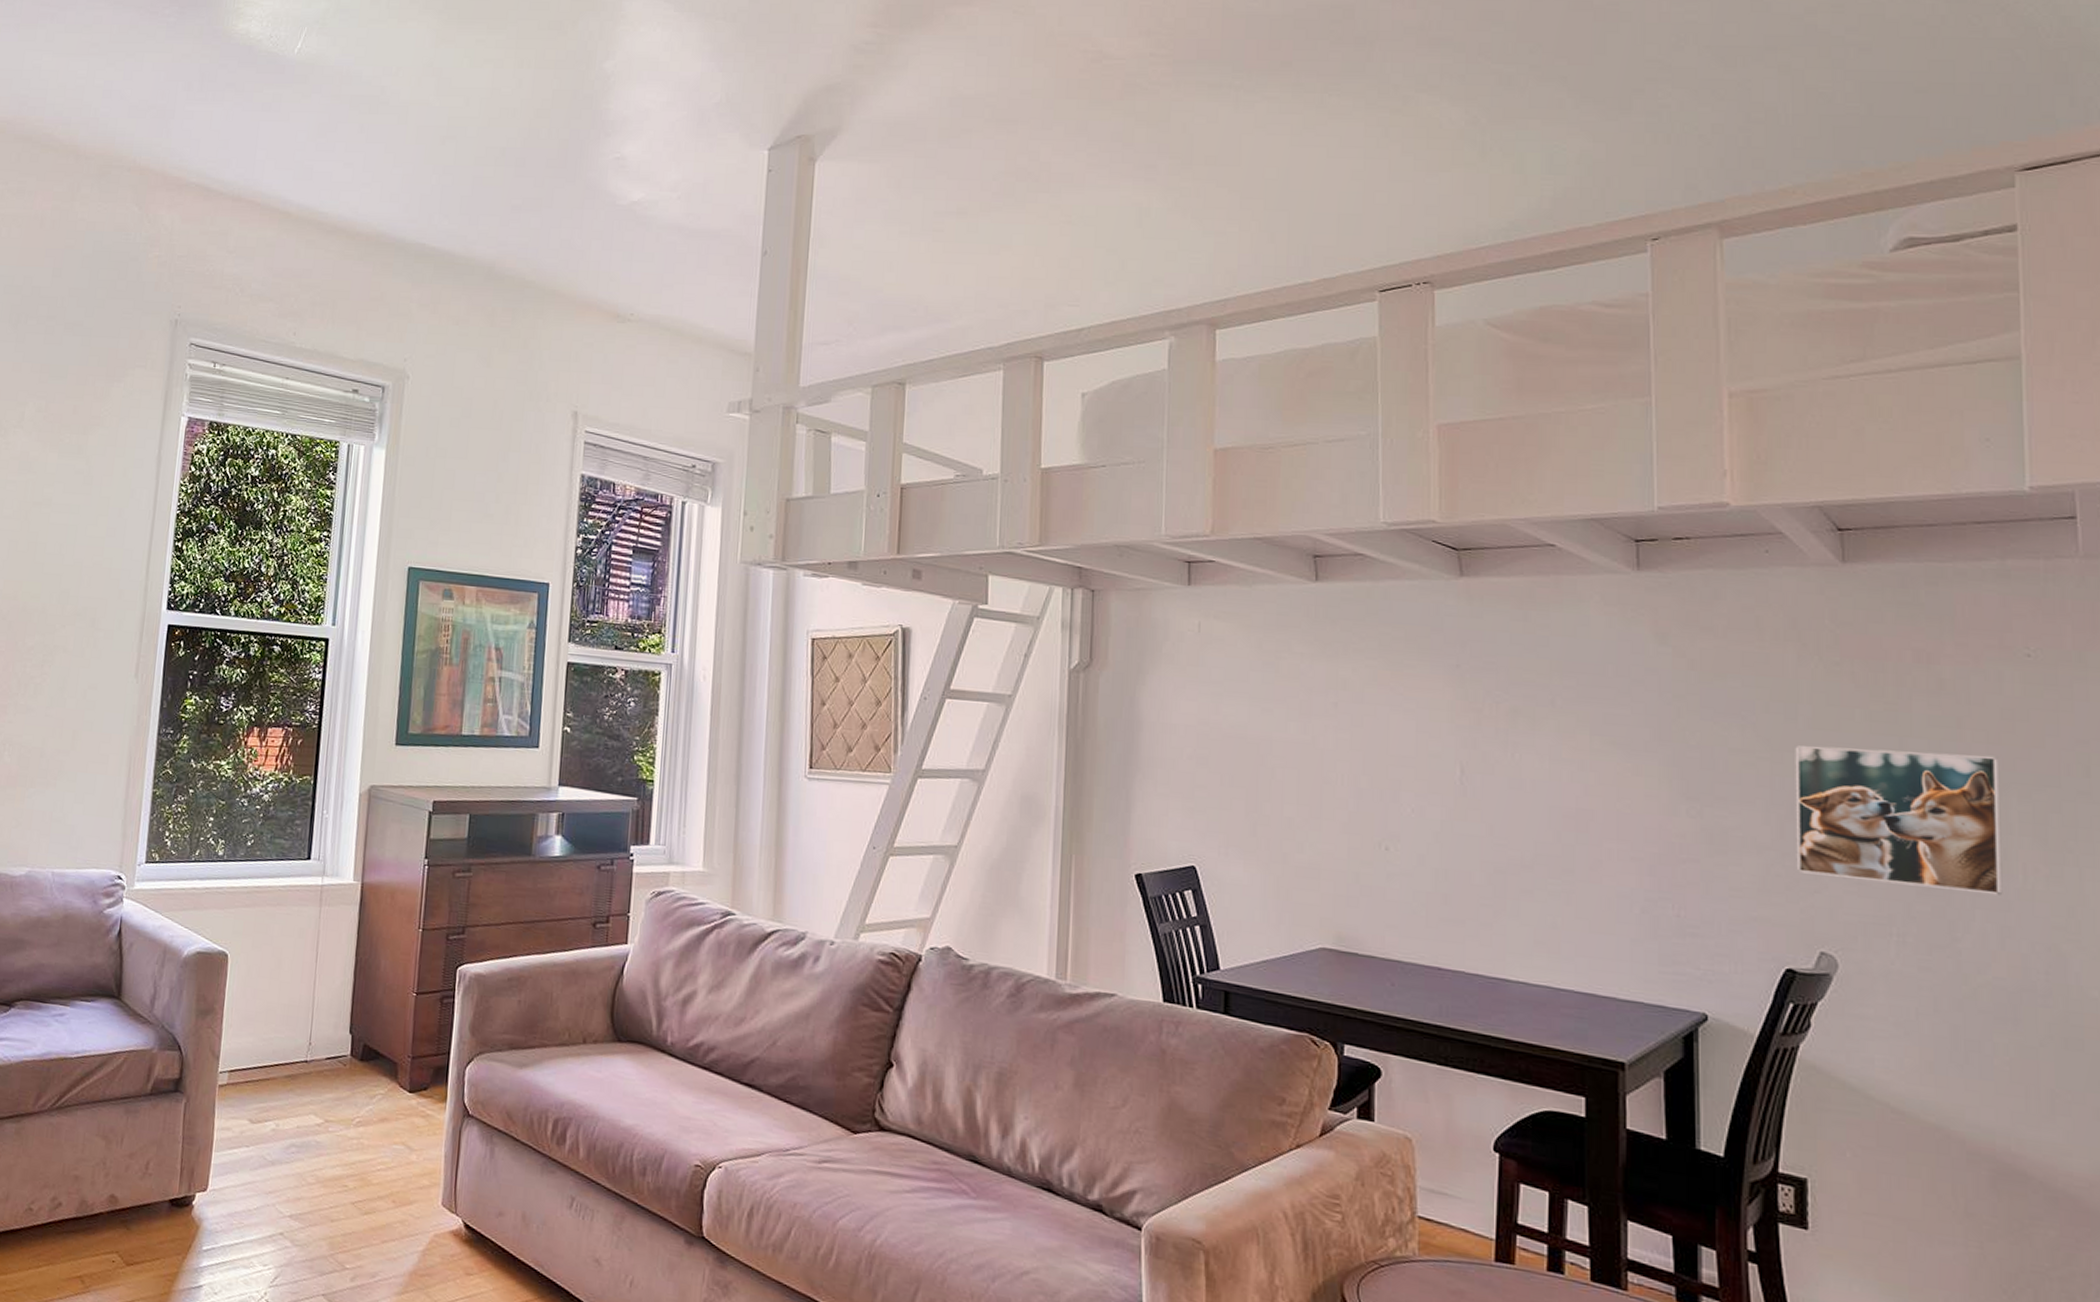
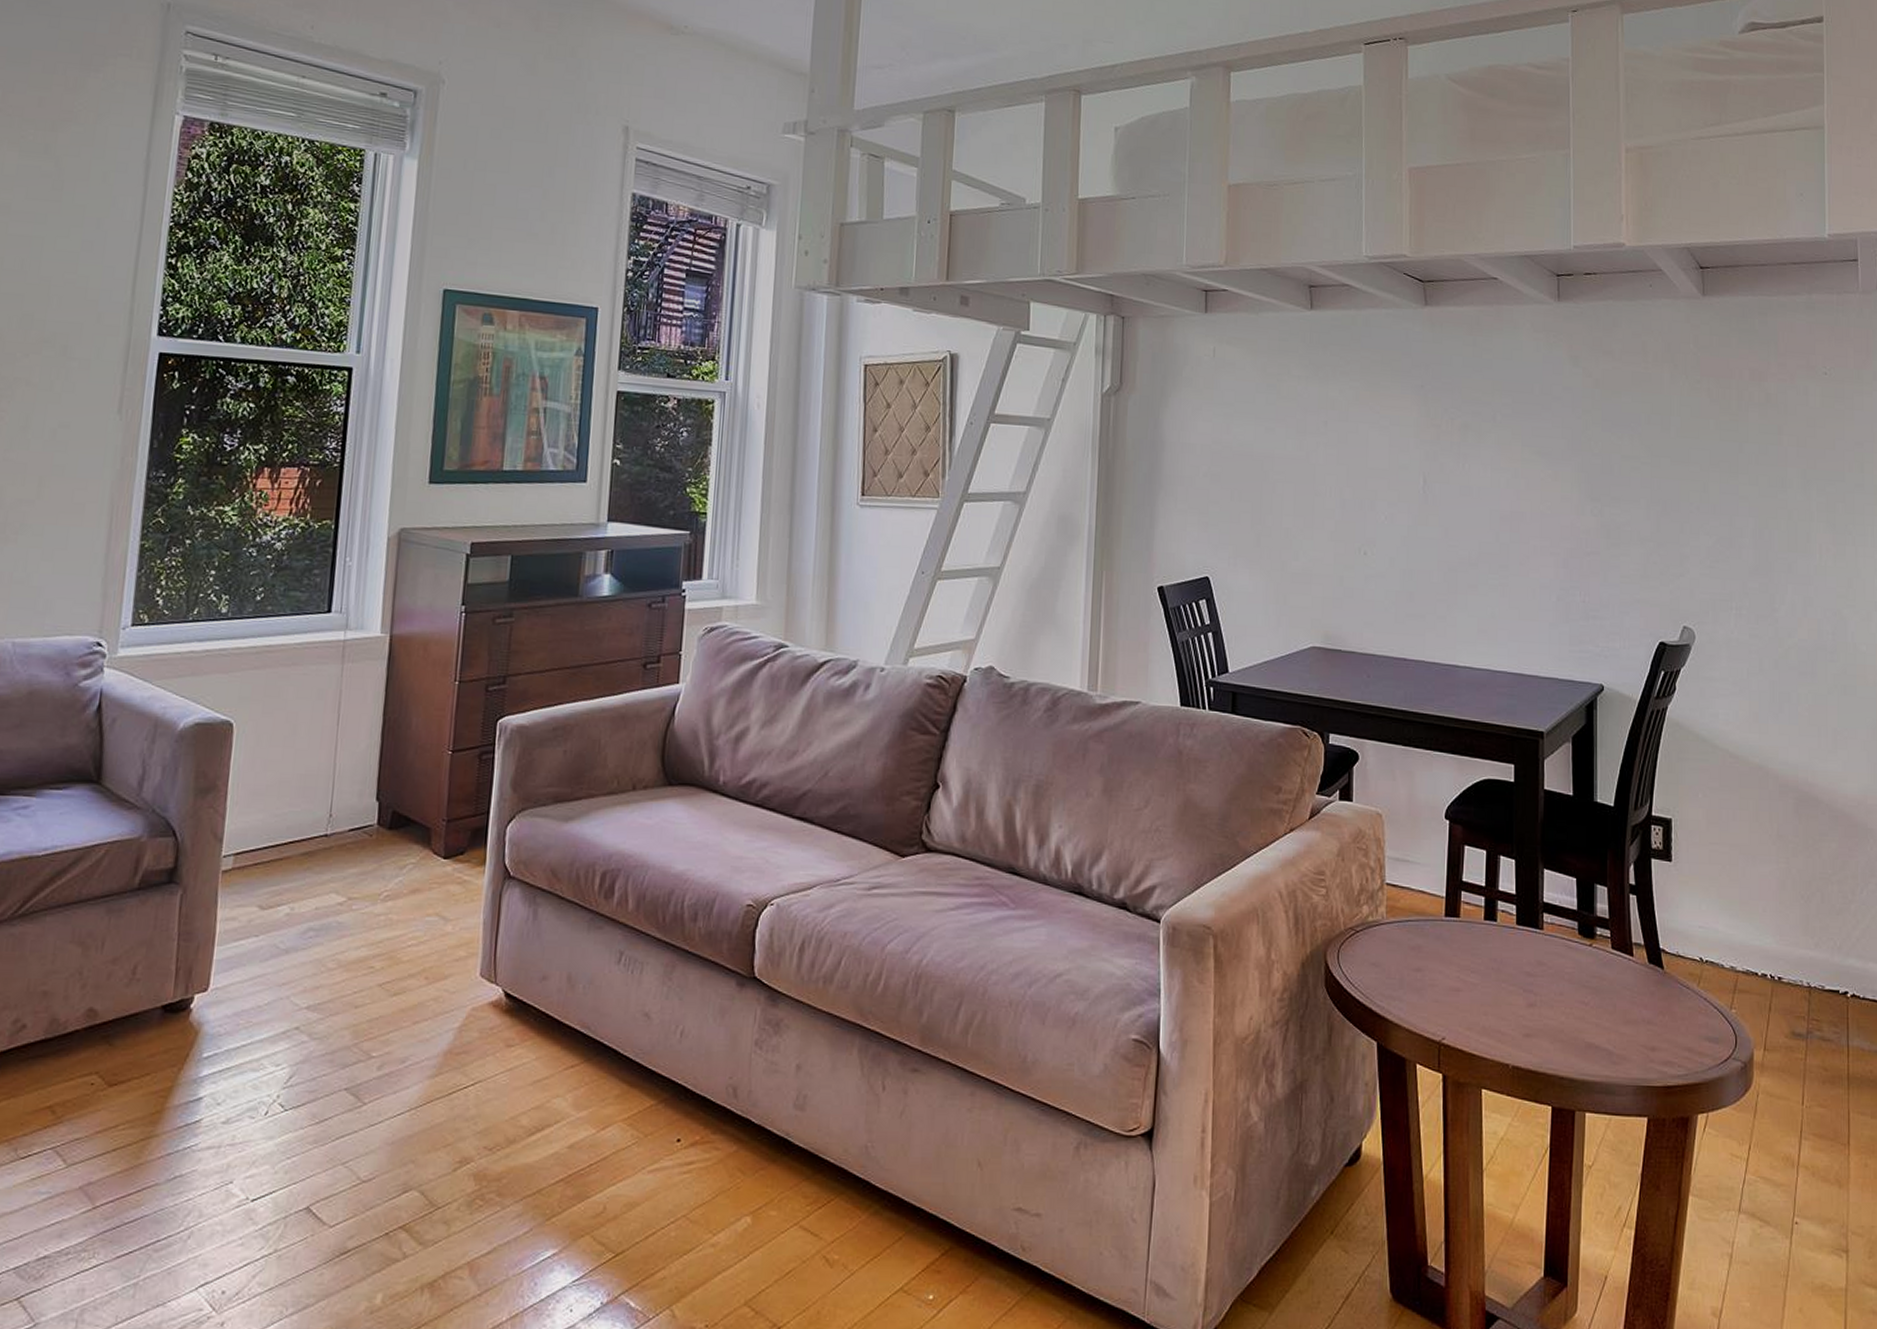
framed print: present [1795,745,2003,896] -> none [1667,451,1806,572]

